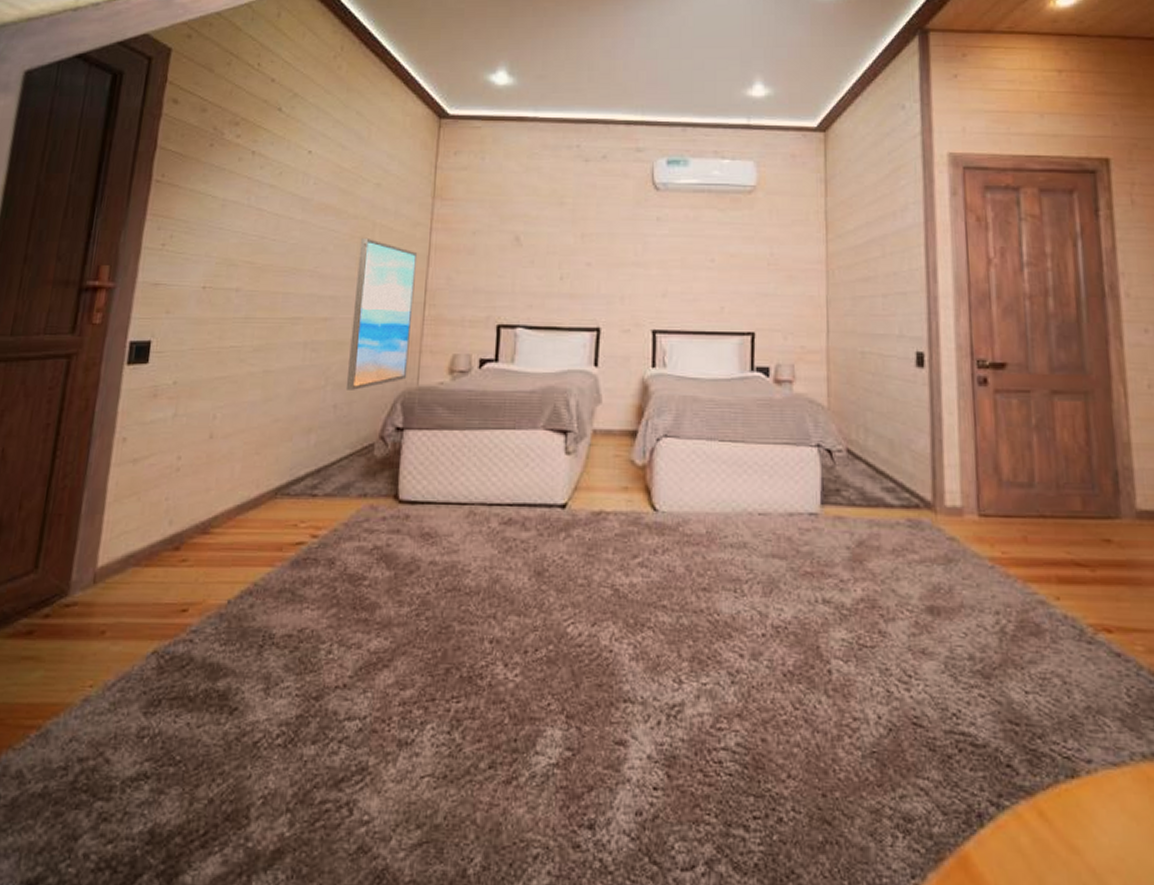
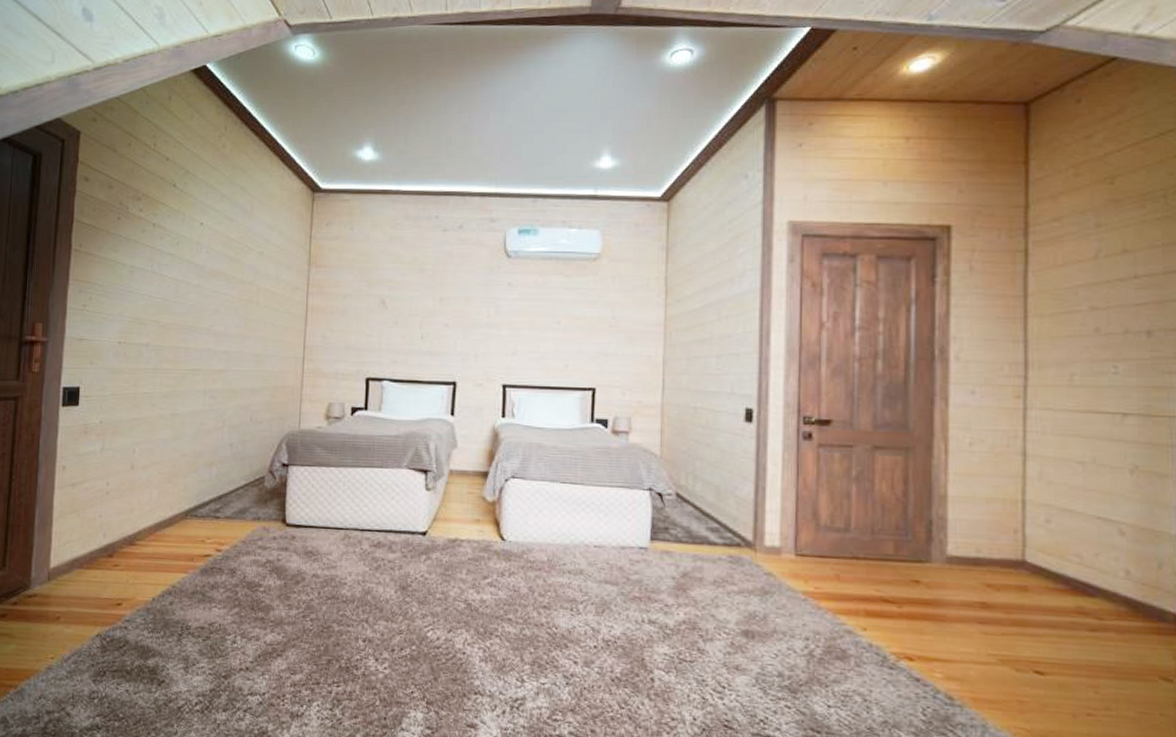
wall art: present [345,237,418,390] -> none [239,300,297,432]

